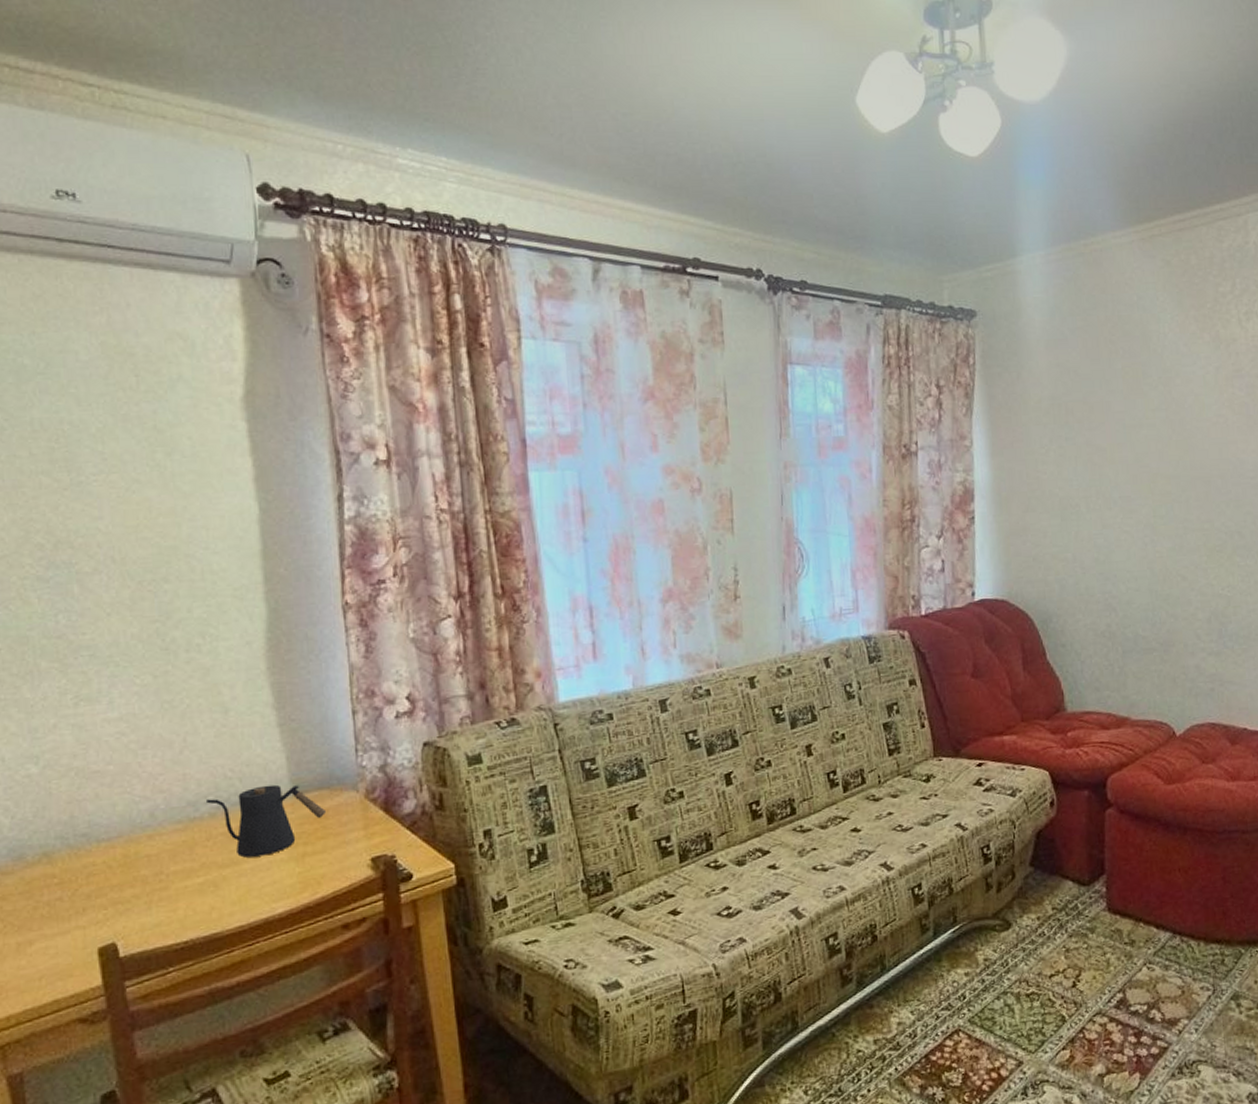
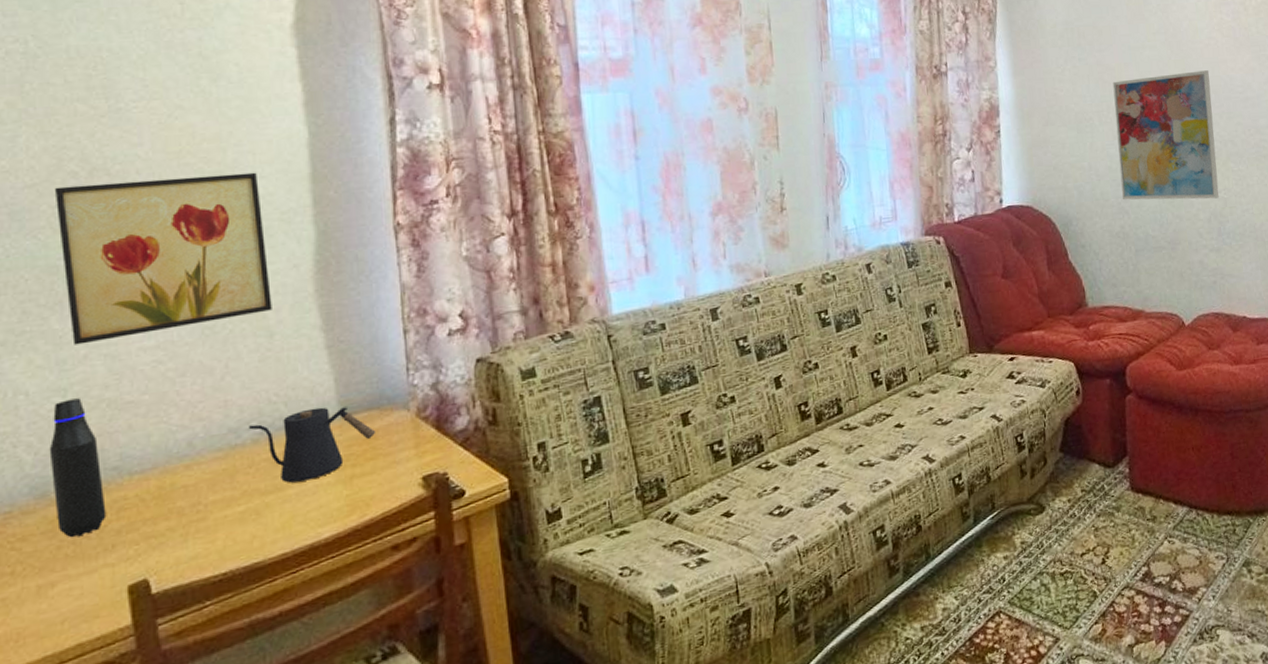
wall art: none [22,548,227,714] -> present [54,172,272,345]
water bottle: none [24,766,77,900] -> present [49,398,107,538]
wall art: none [1103,452,1222,597] -> present [1112,70,1219,200]

